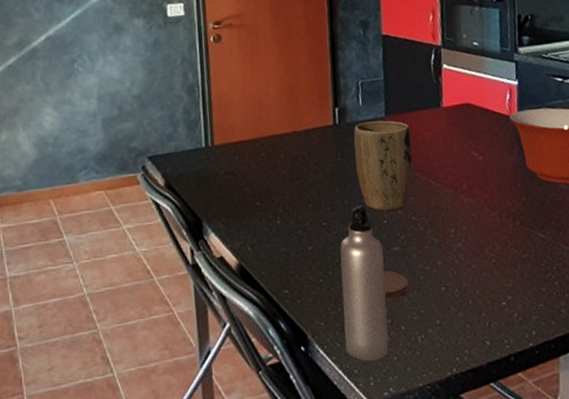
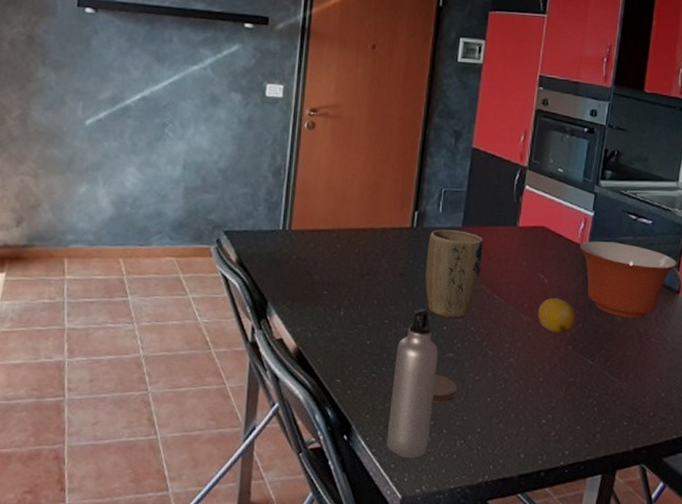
fruit: none [477,174,519,211] -> present [537,297,576,333]

